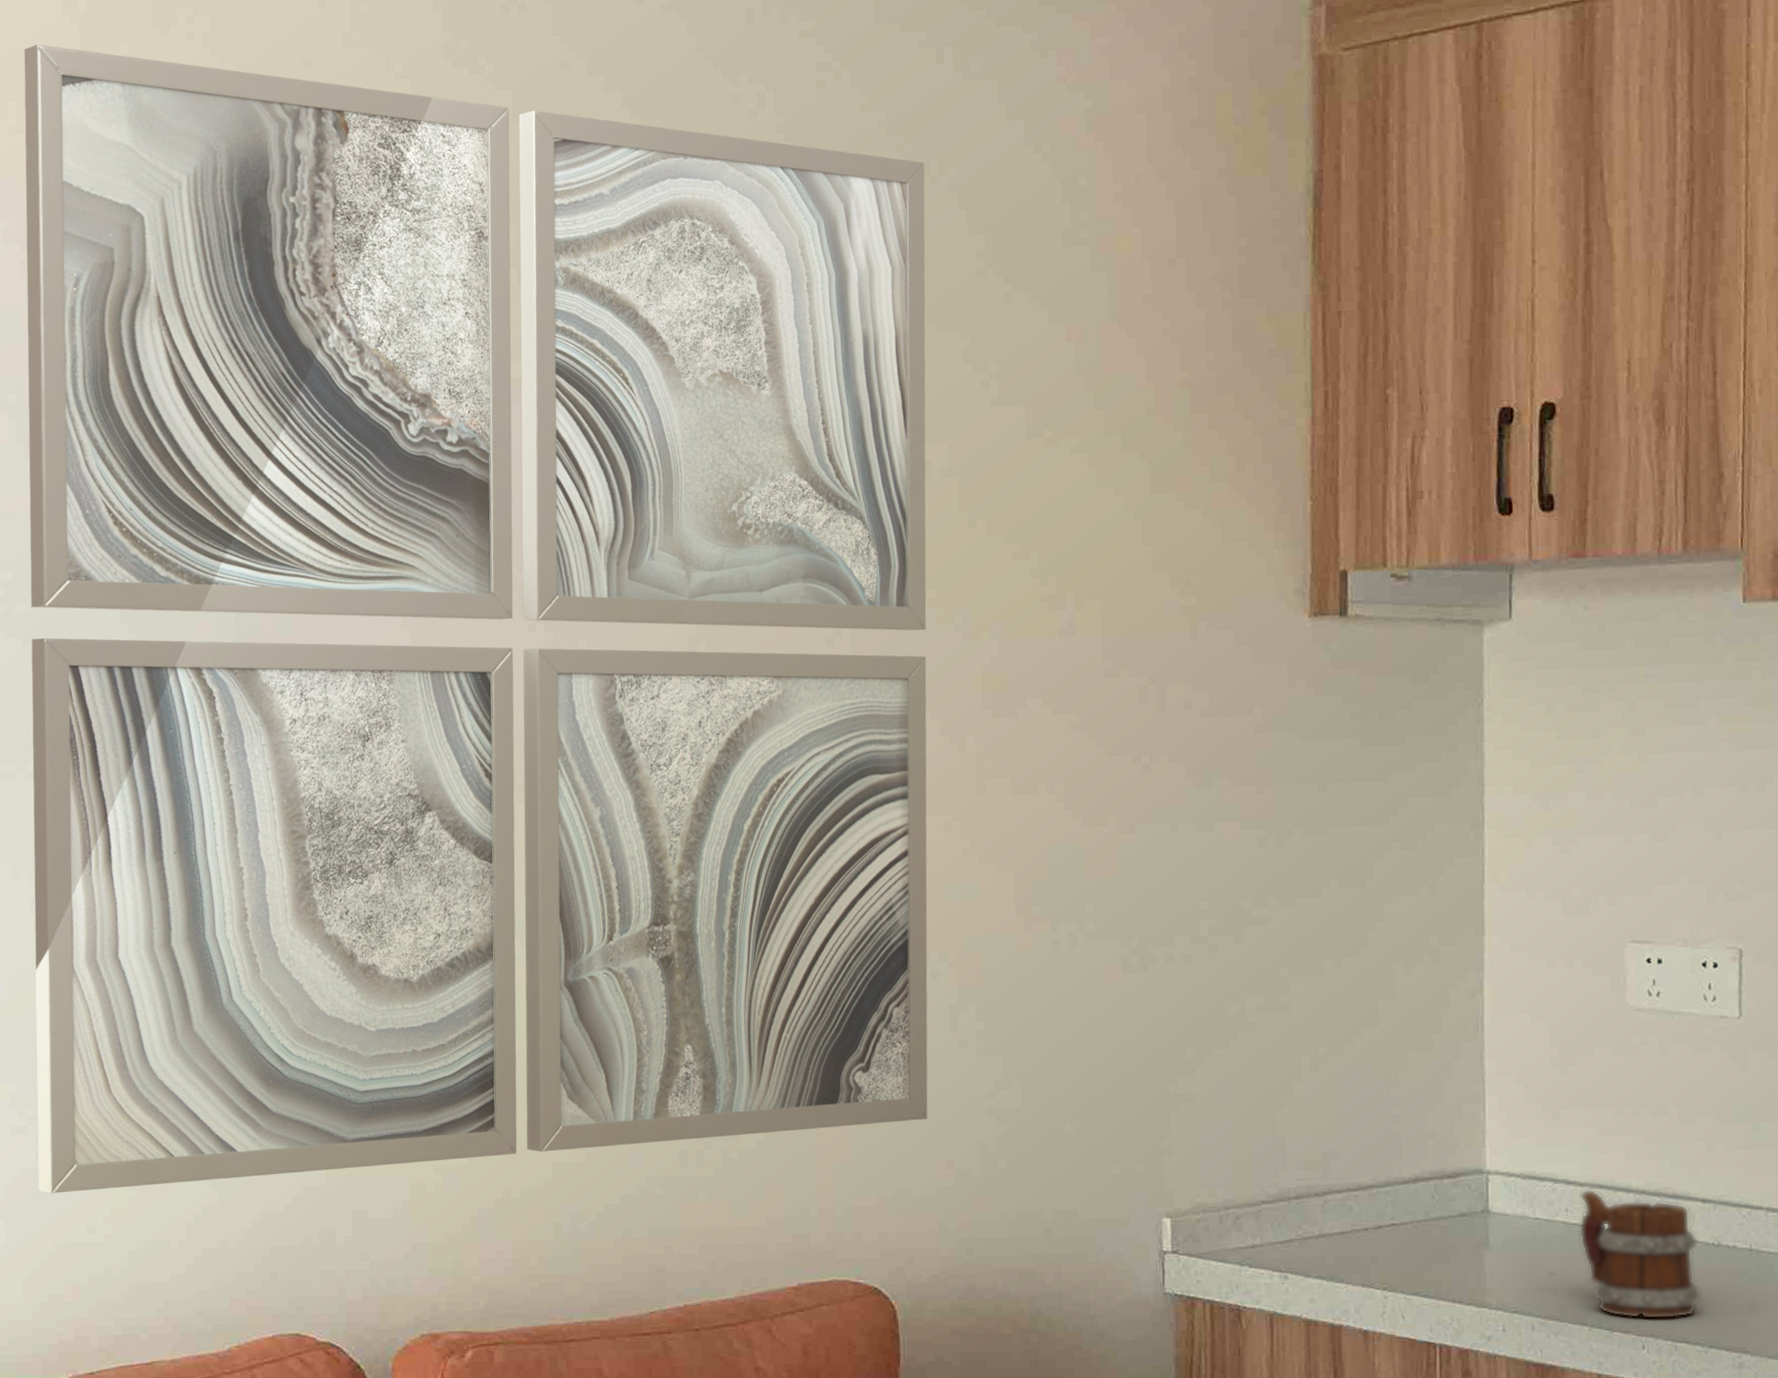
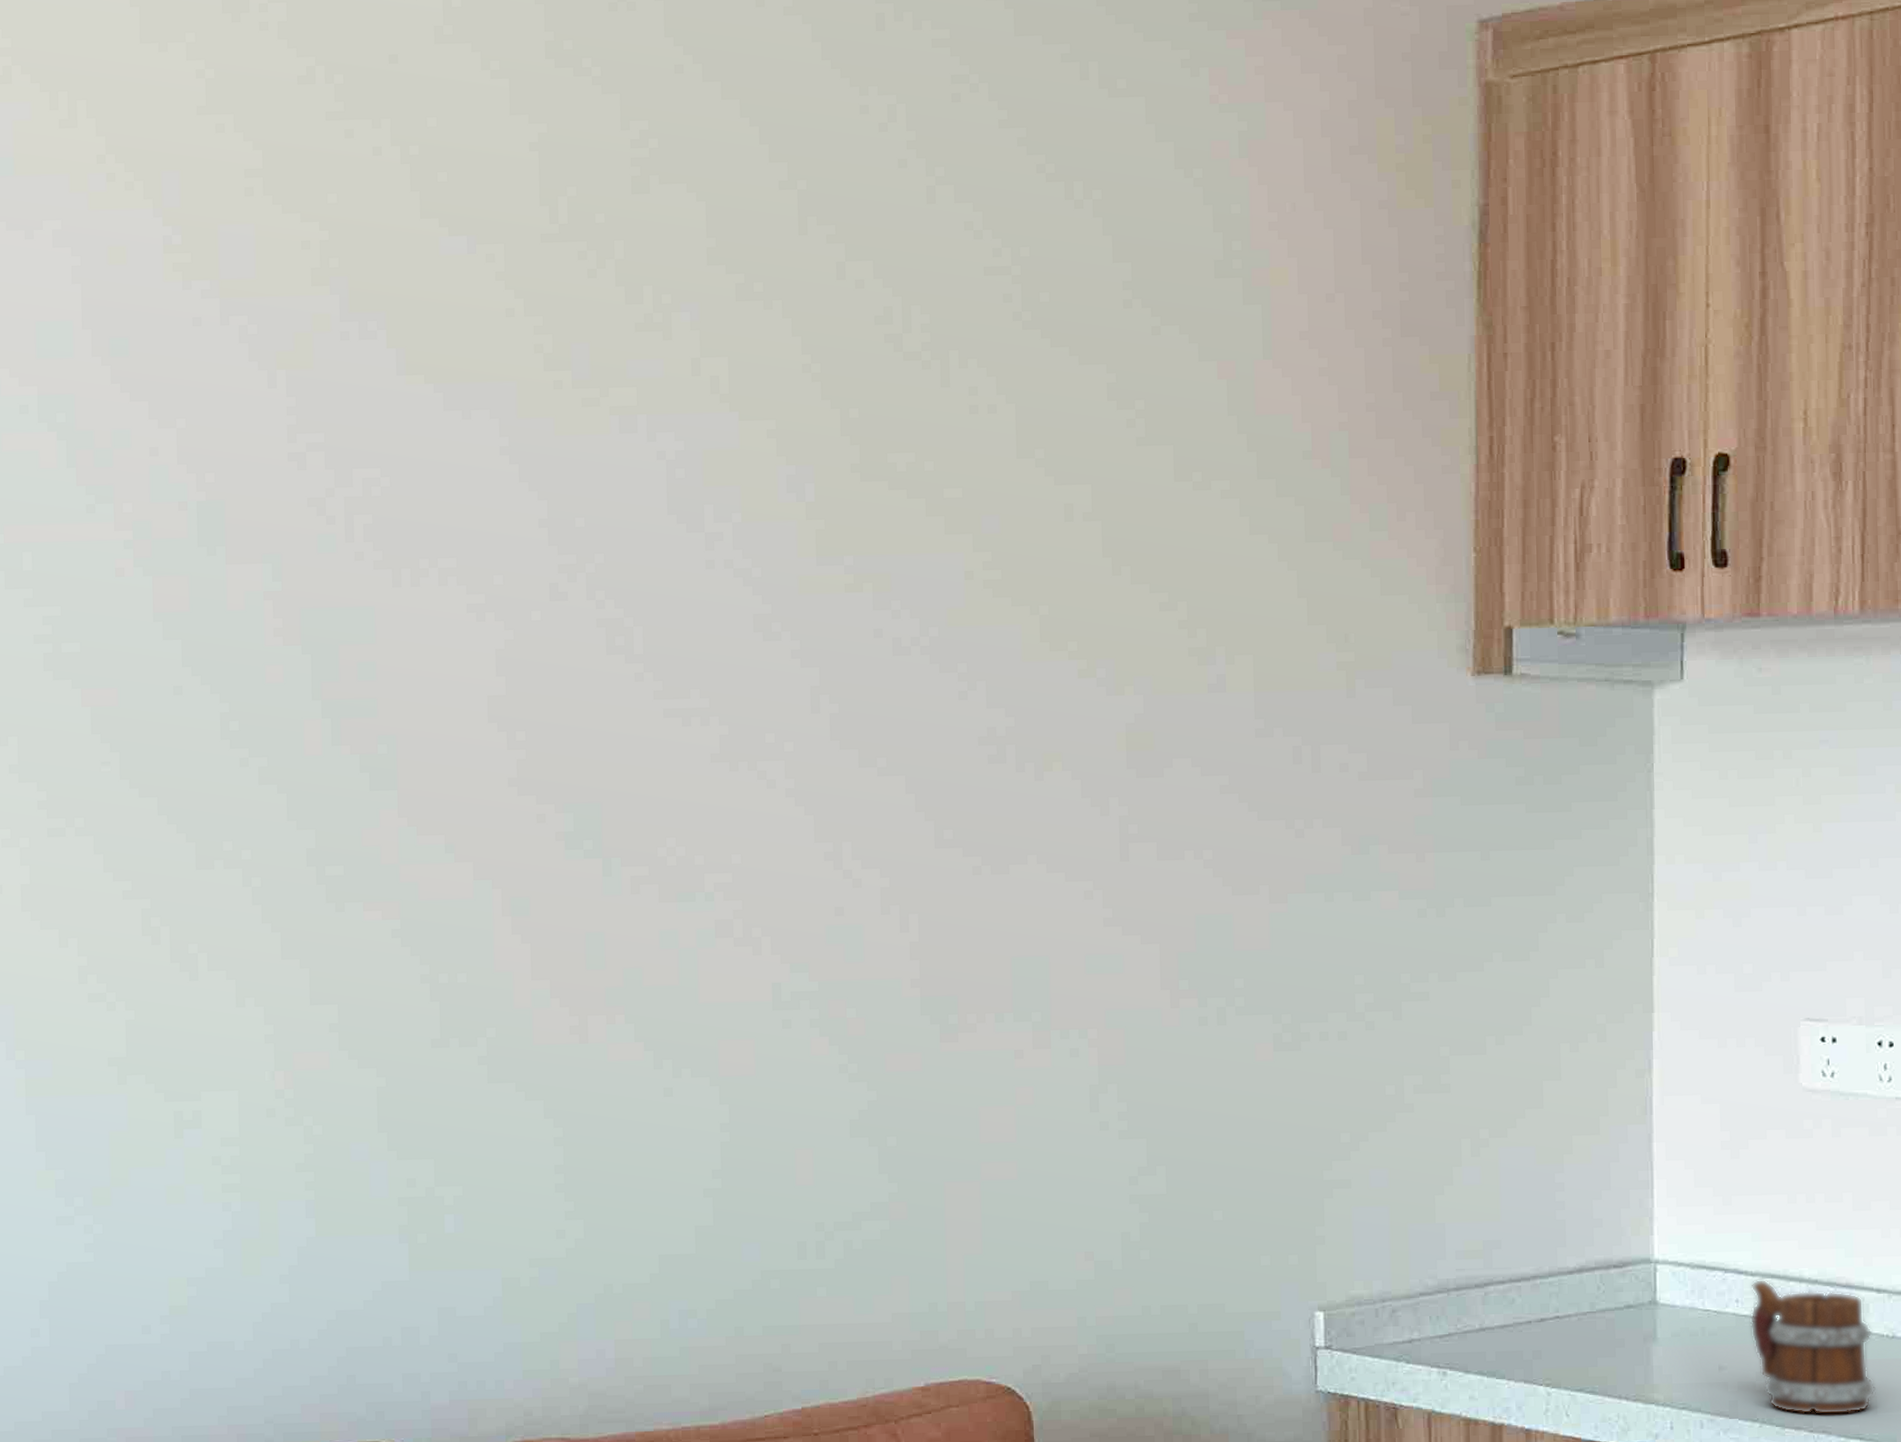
wall art: present [24,44,928,1194] -> none [77,29,1068,1290]

